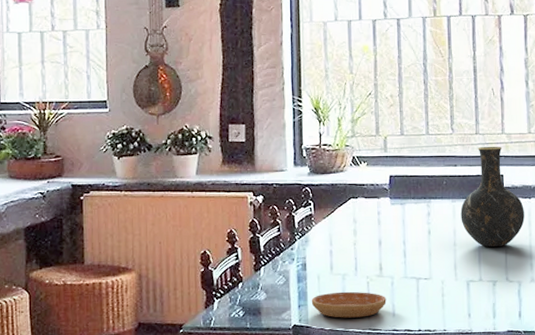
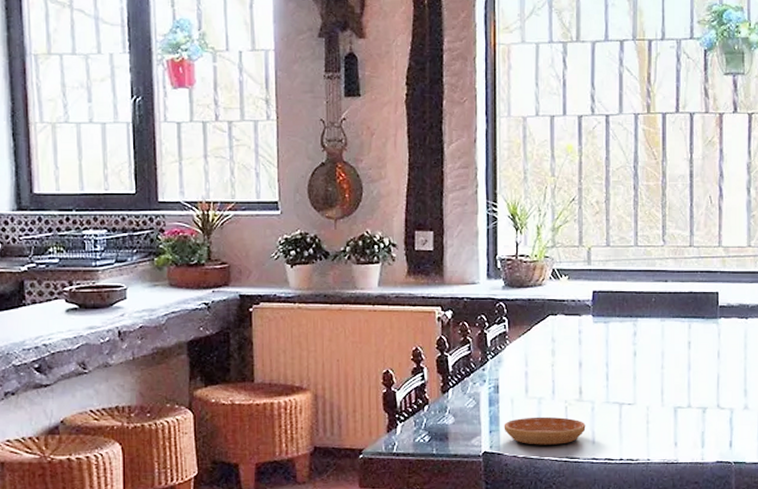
vase: present [460,146,524,247] -> none [670,260,740,371]

